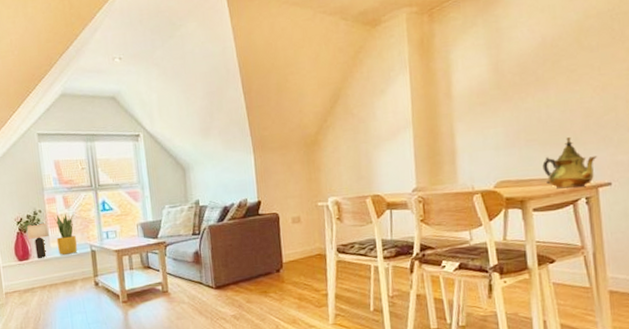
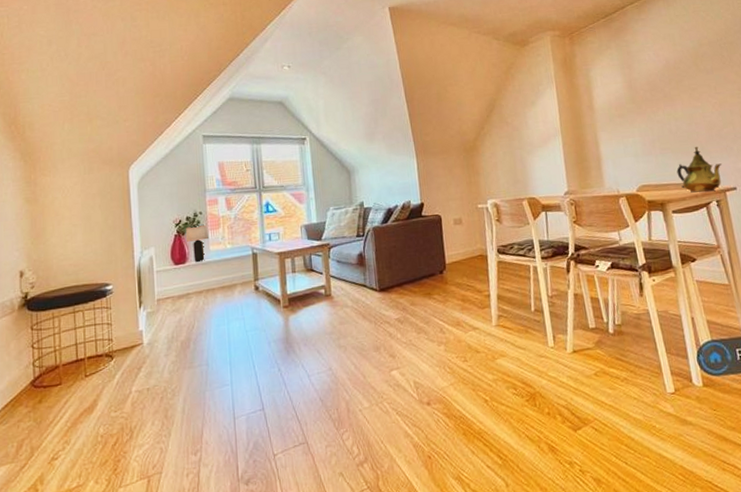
planter: present [52,213,78,255] -> none [213,214,238,258]

